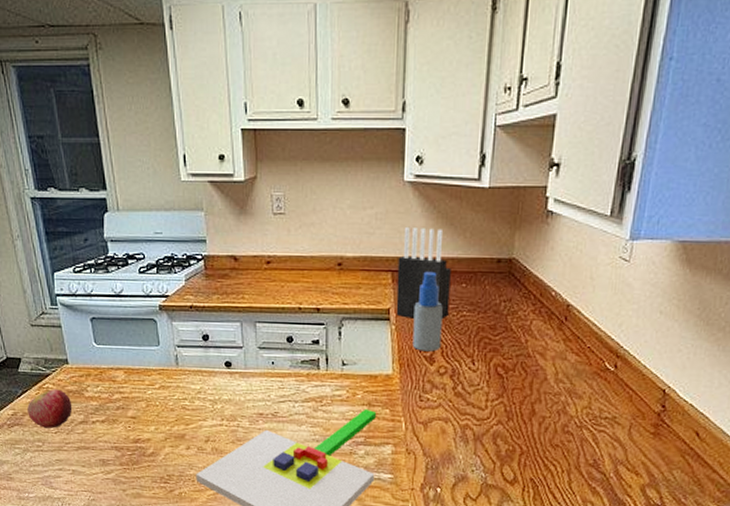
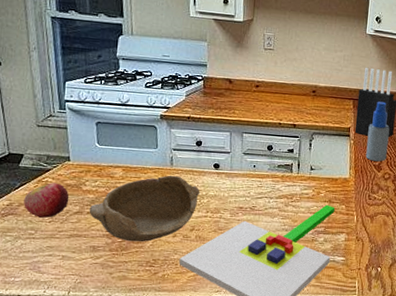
bowl: none [94,377,212,455] -> present [89,175,200,242]

